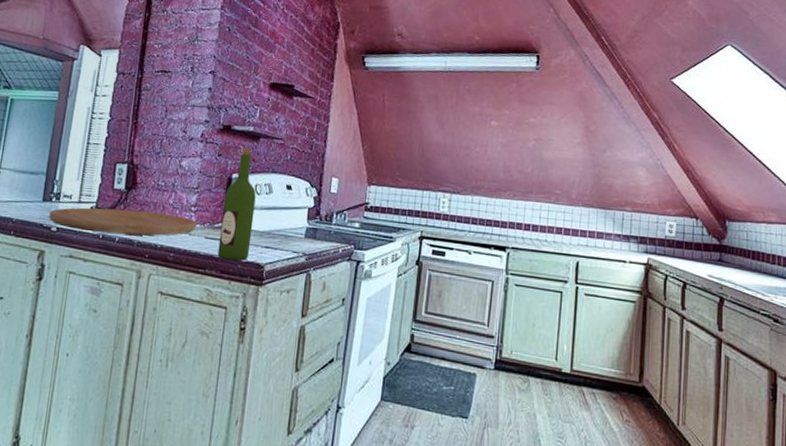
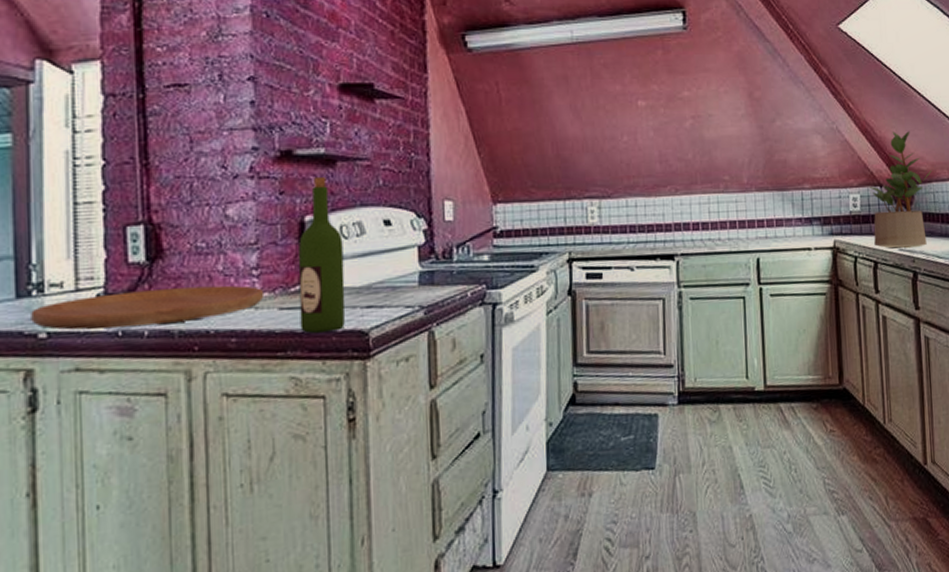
potted plant: none [685,174,747,277] -> present [868,131,932,248]

